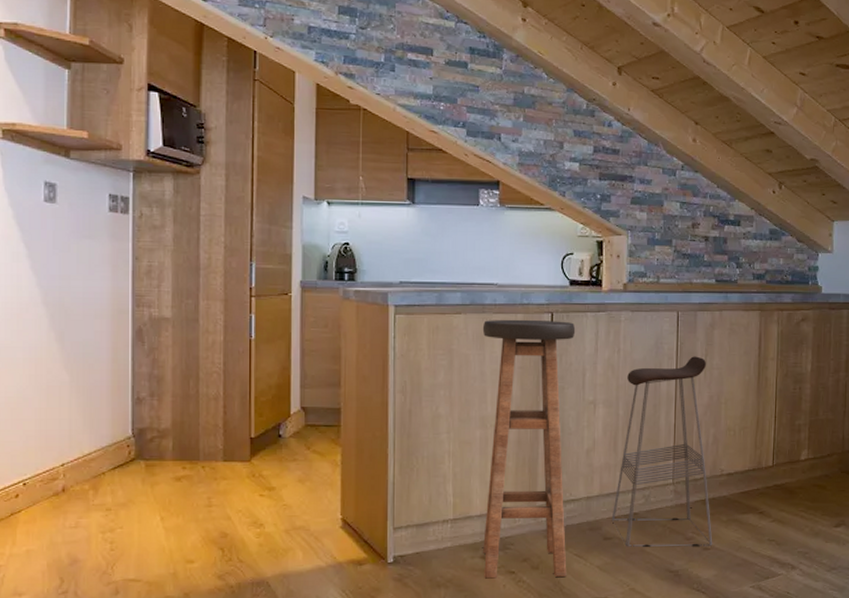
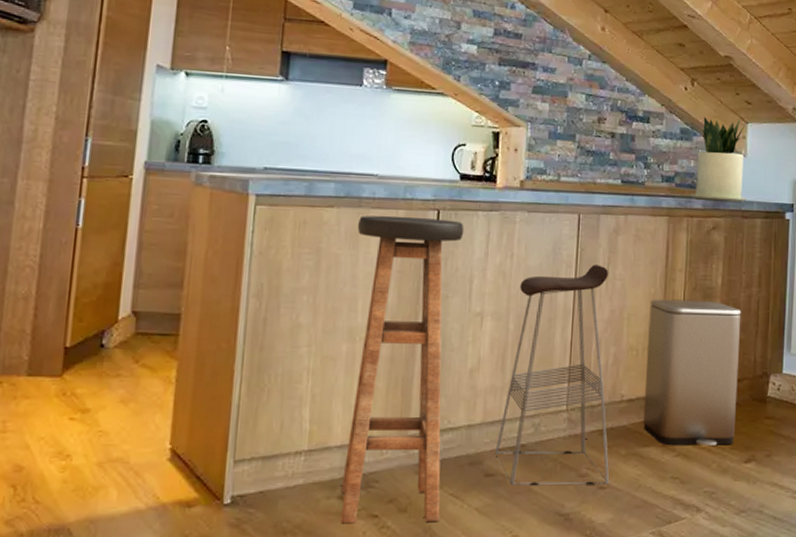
pedal bin: none [741,385,830,514] -> present [643,299,742,447]
planter: none [780,218,834,296] -> present [690,117,747,203]

